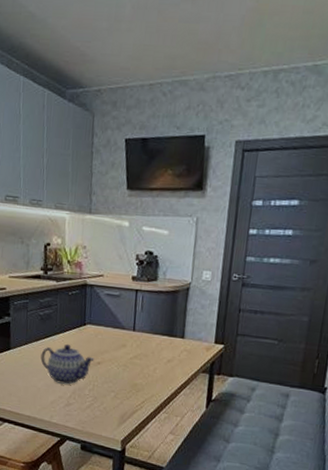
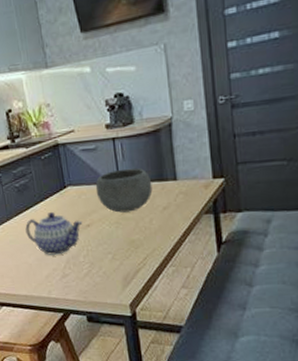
bowl: none [111,318,163,359] -> present [95,167,153,213]

